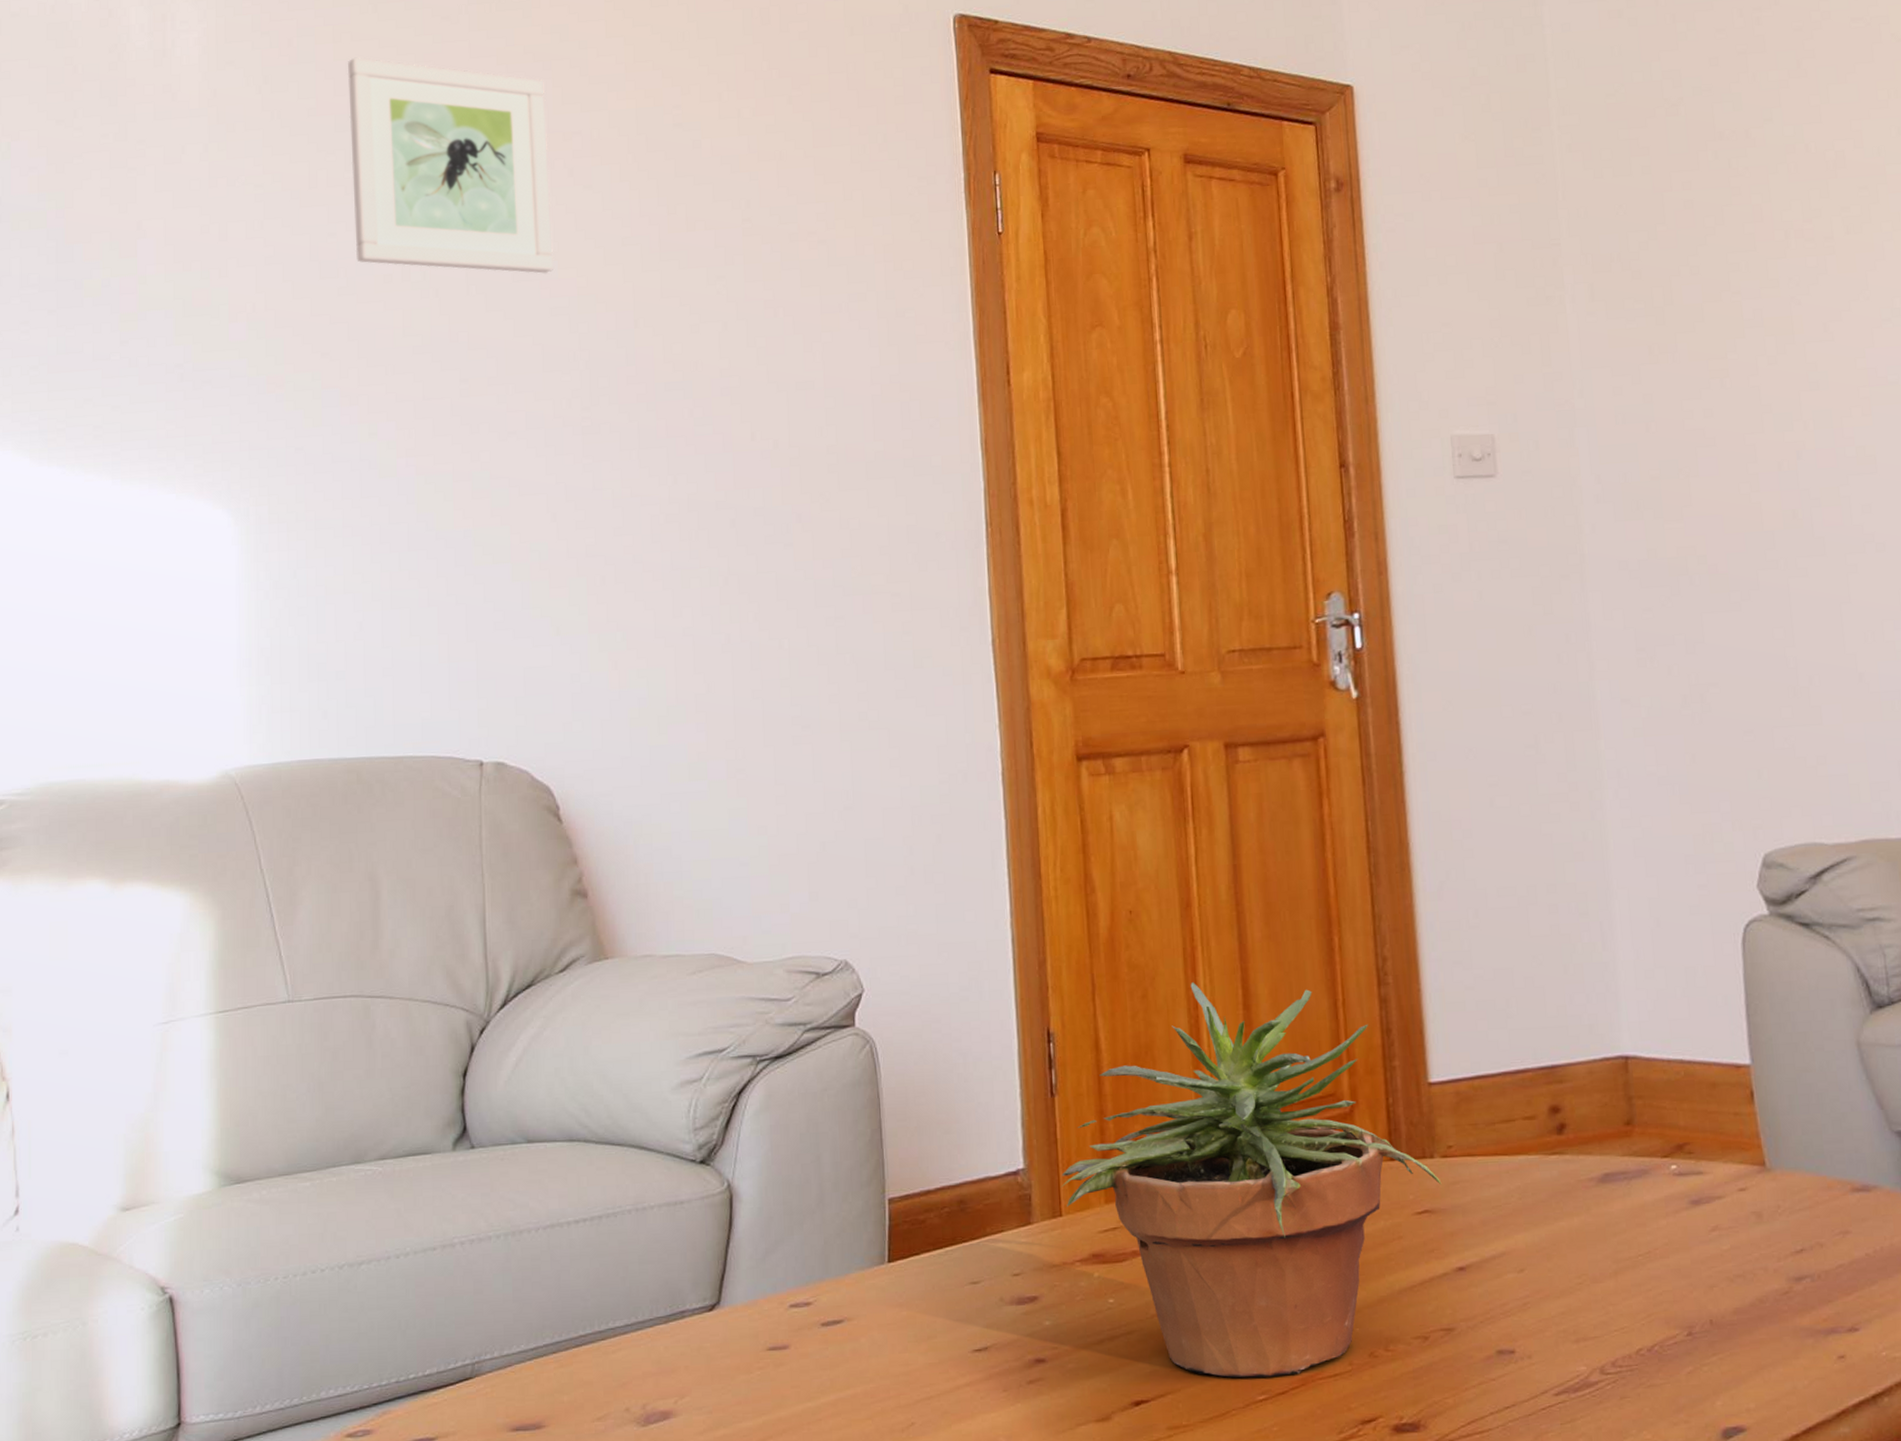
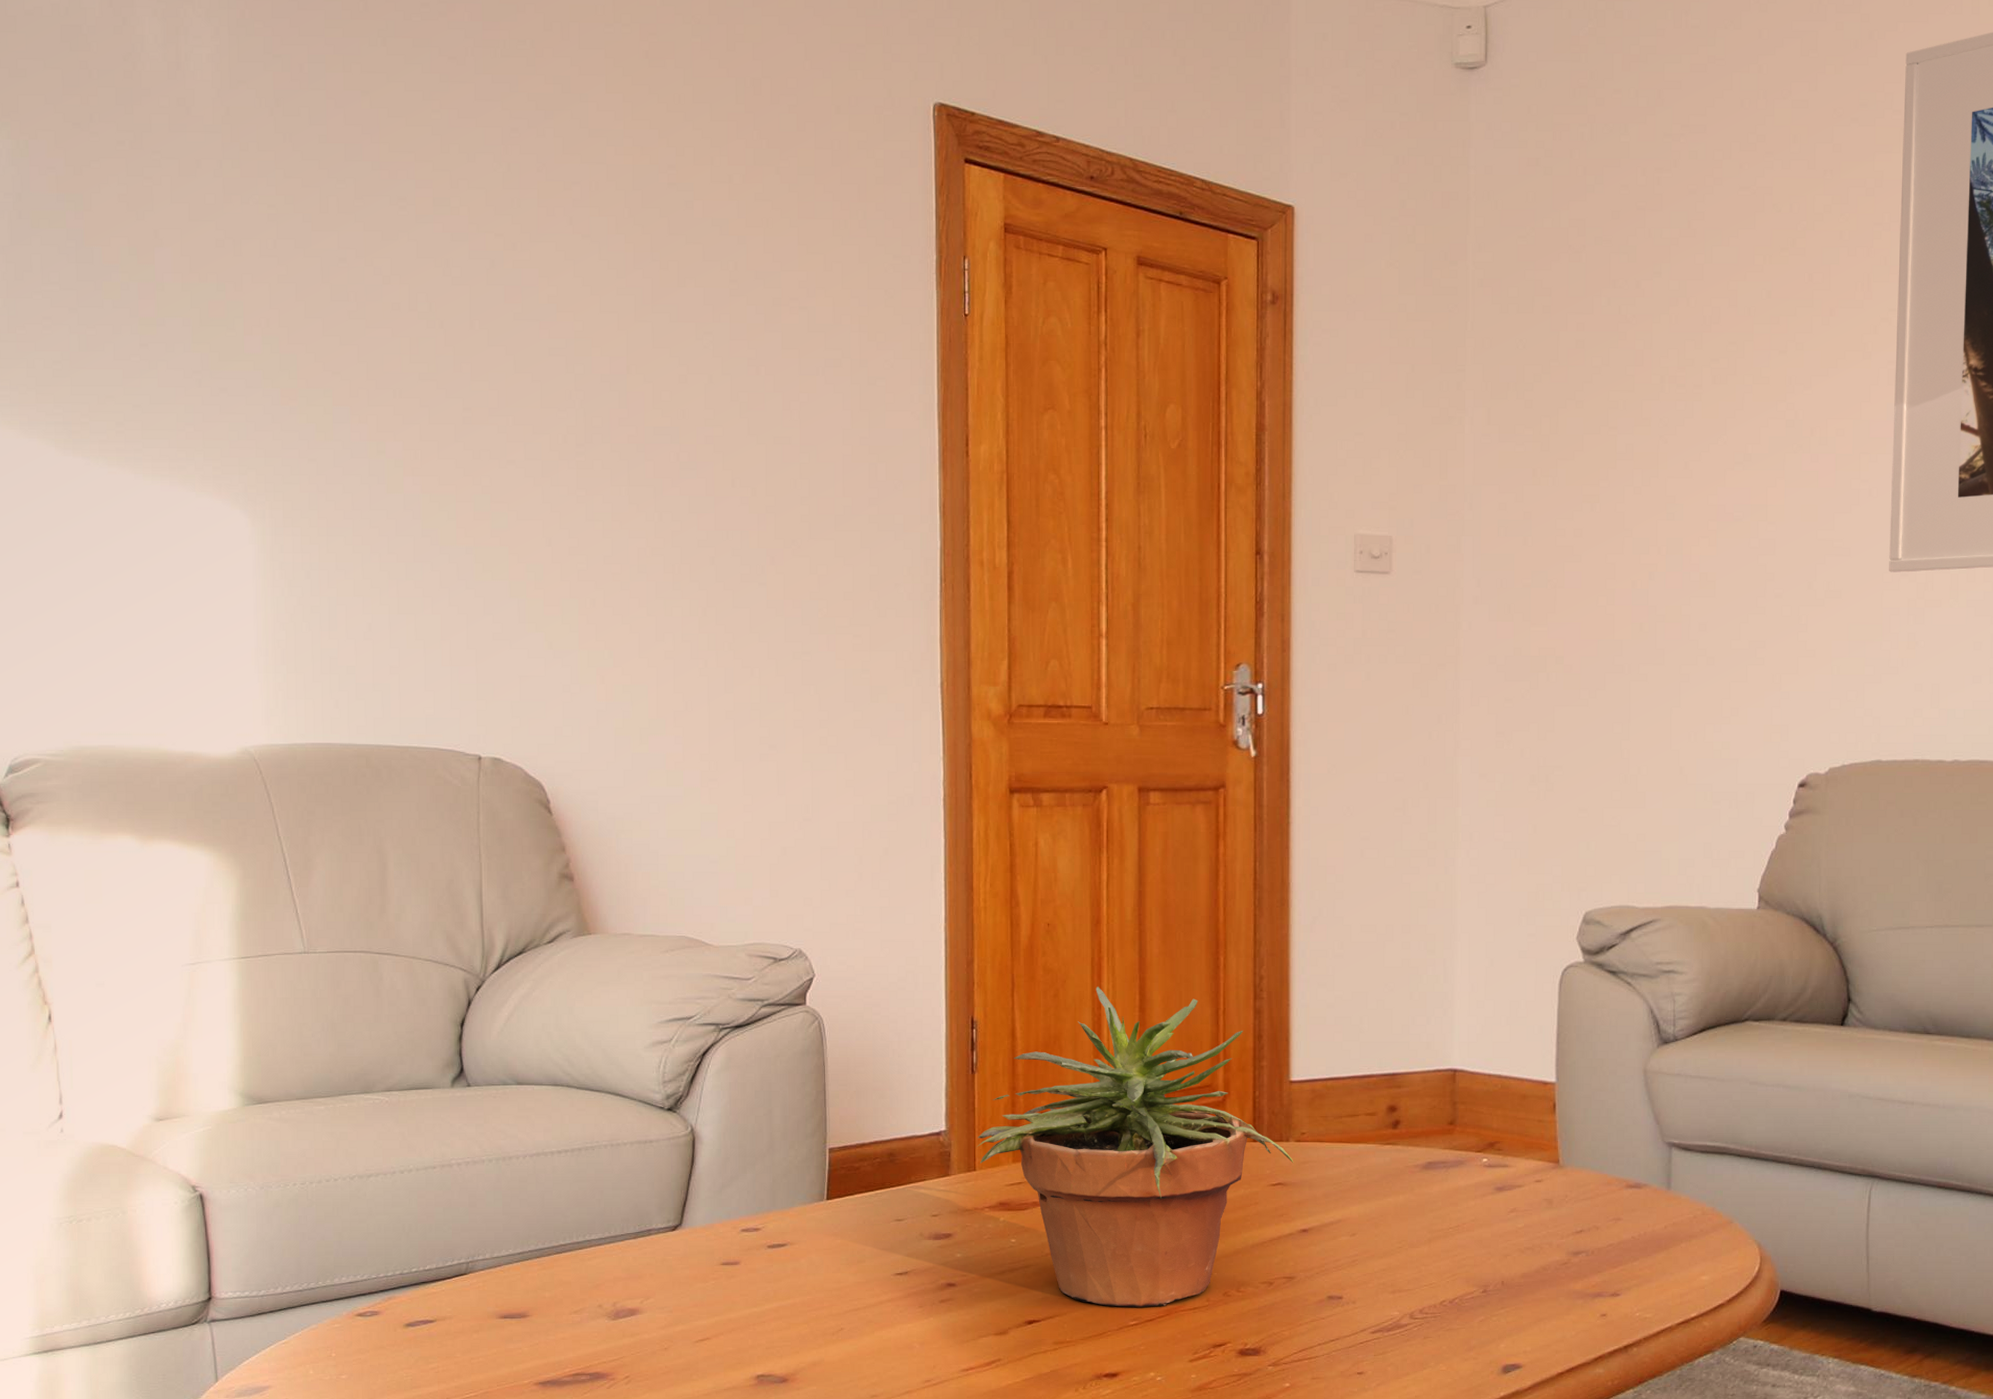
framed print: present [347,57,554,274] -> none [357,88,553,315]

